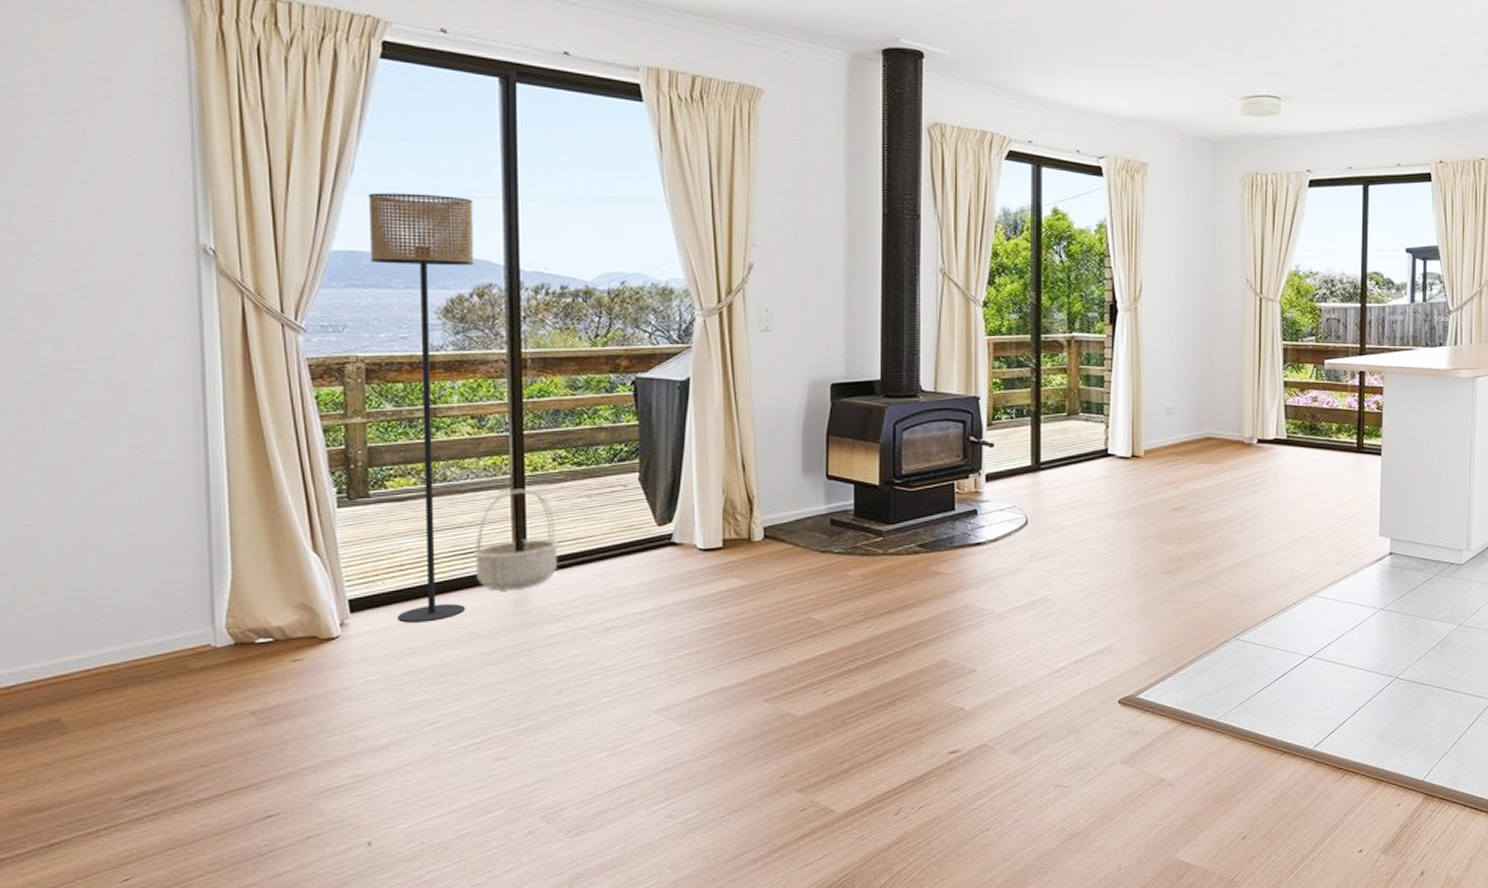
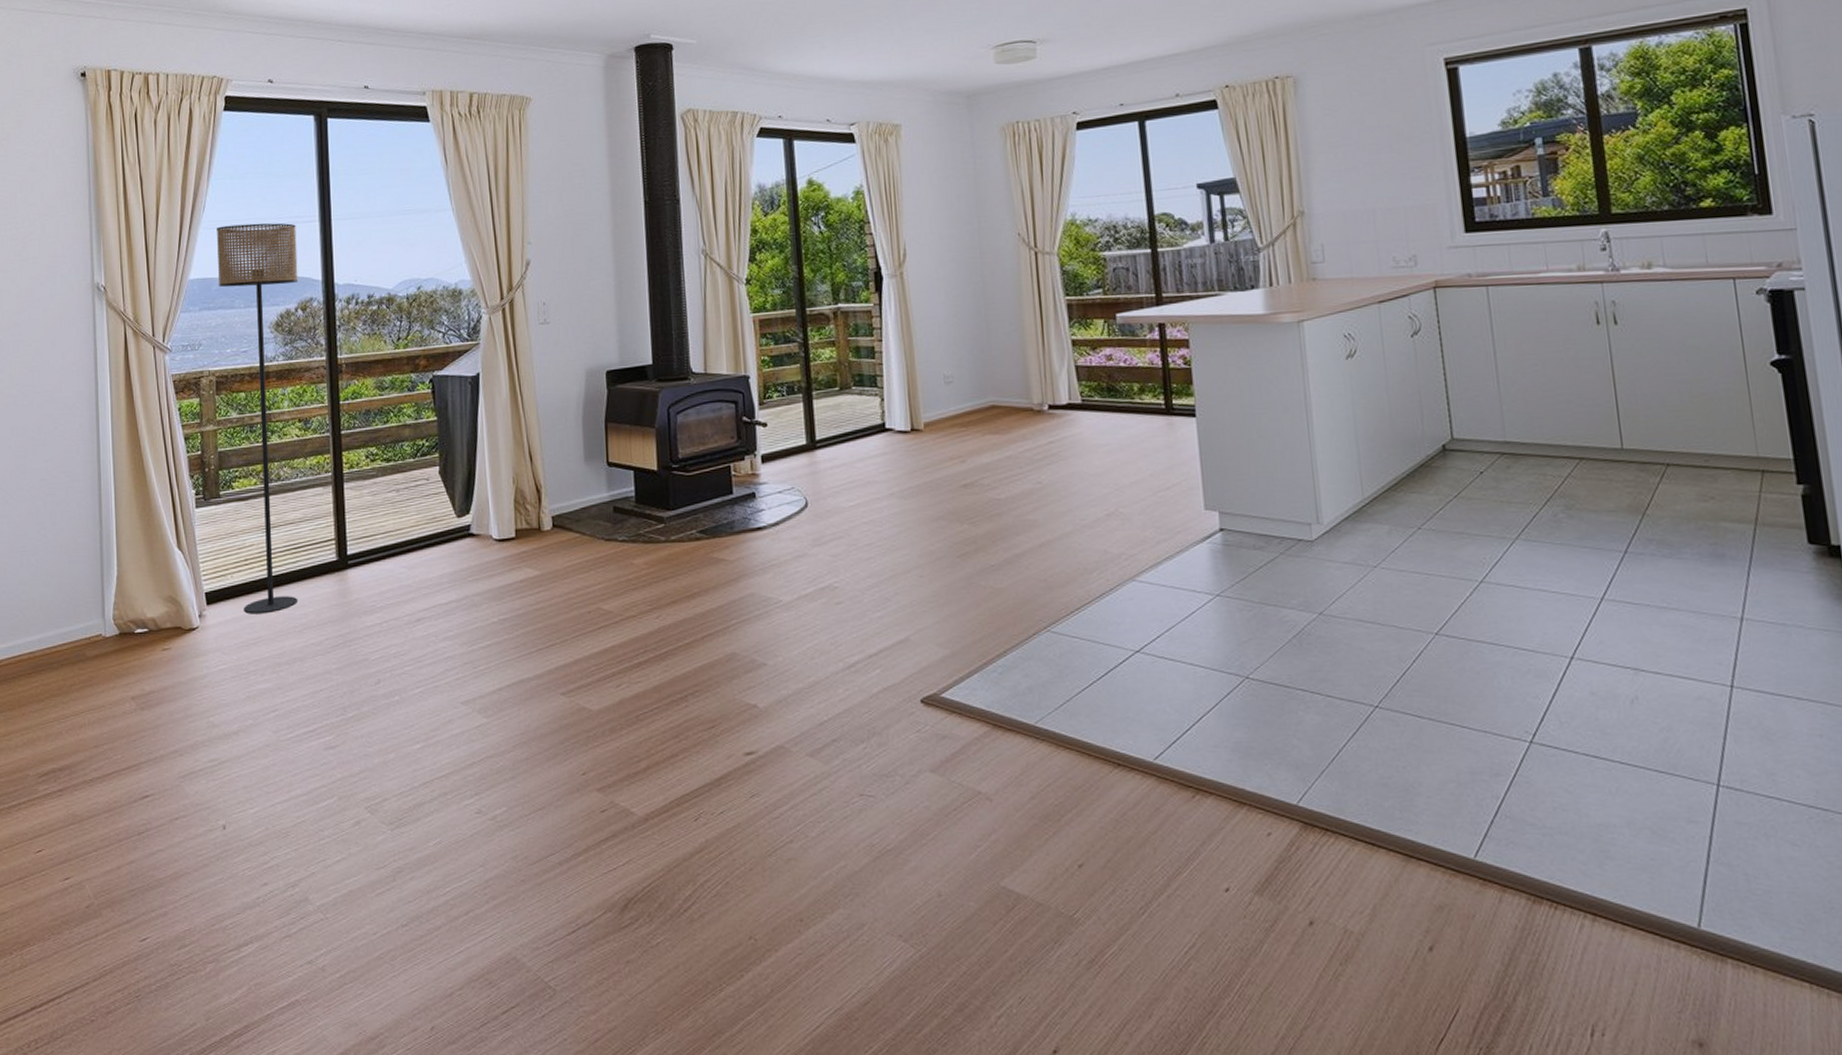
basket: present [473,489,559,590] -> none [303,485,374,582]

